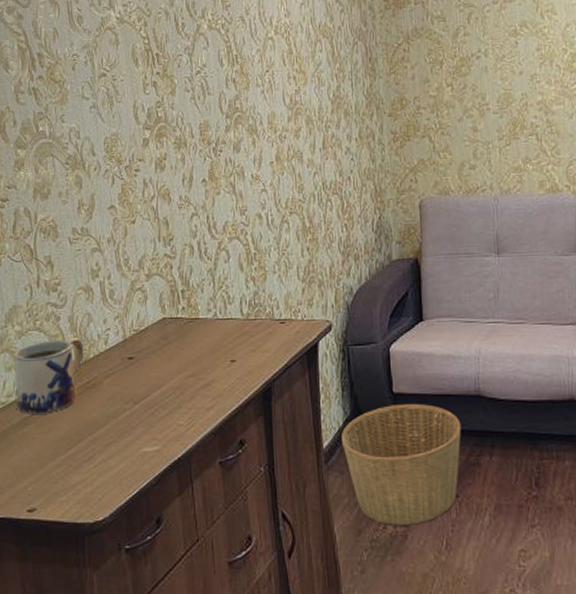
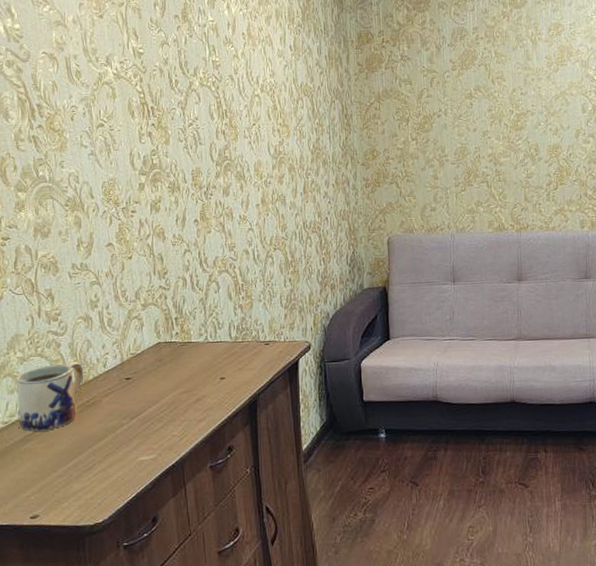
basket: present [340,404,462,525] -> none [318,410,422,513]

